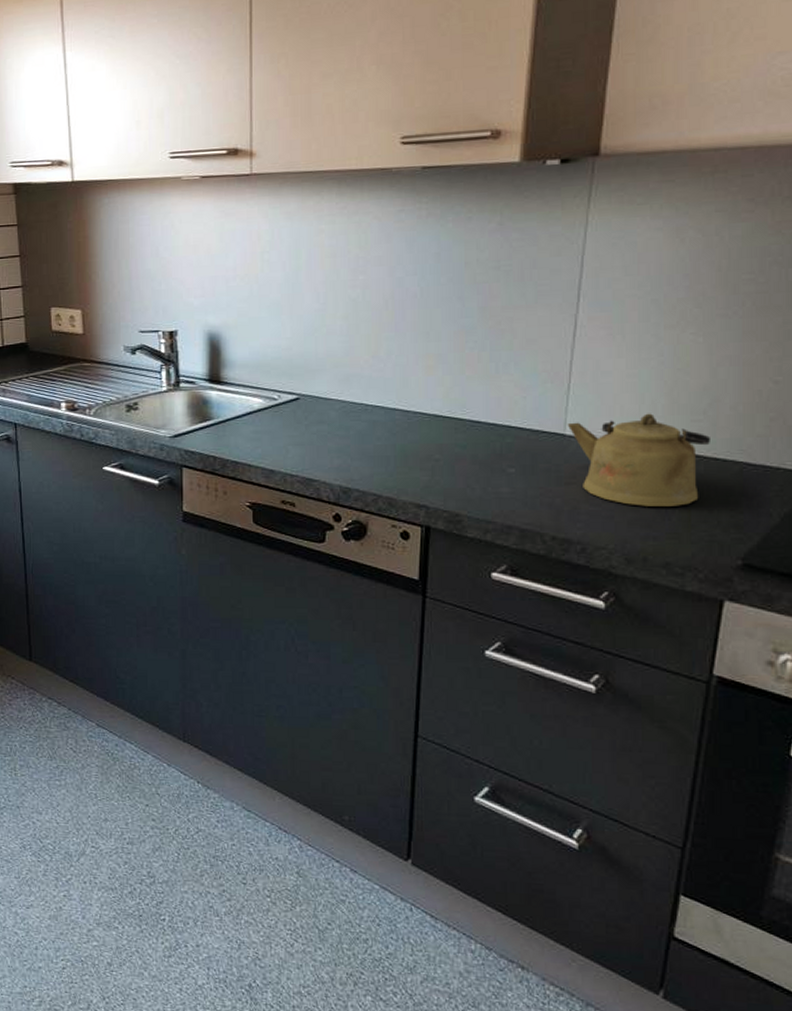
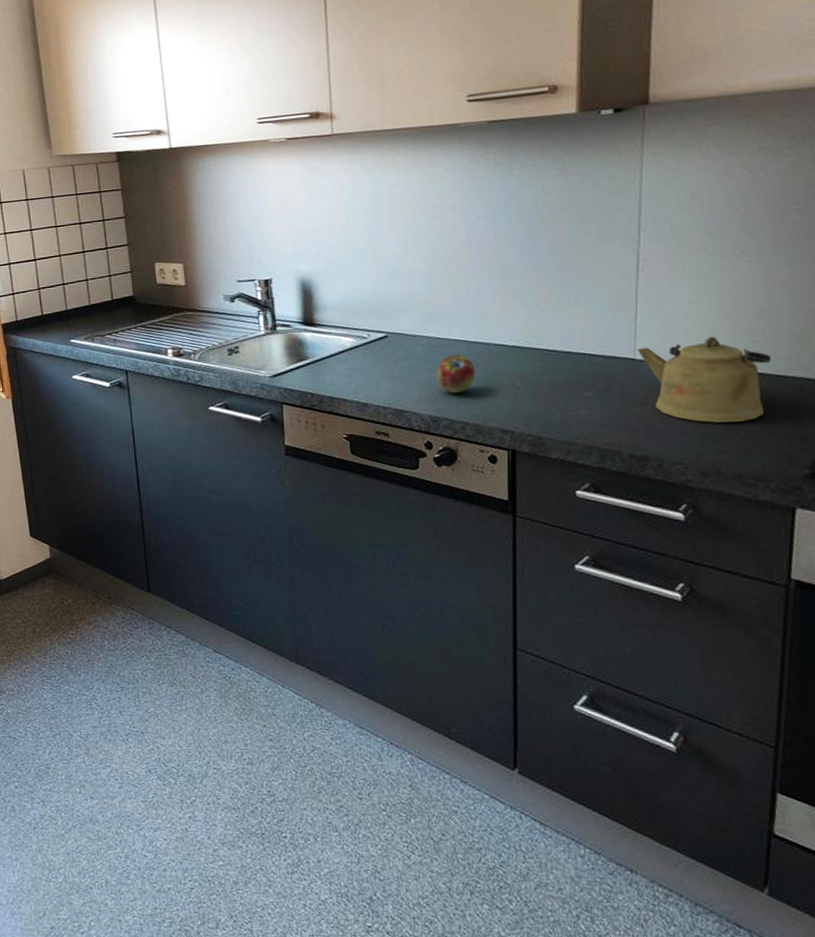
fruit: none [350,422,392,464] -> present [436,355,476,394]

